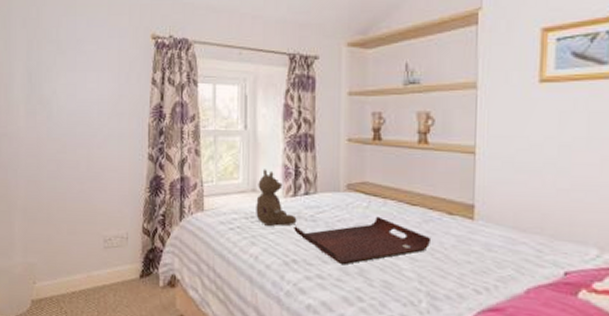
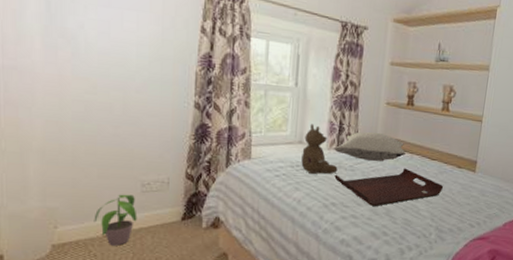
potted plant: none [64,250,101,303] -> present [94,194,137,246]
pillow: none [291,175,377,209] -> present [334,132,406,161]

